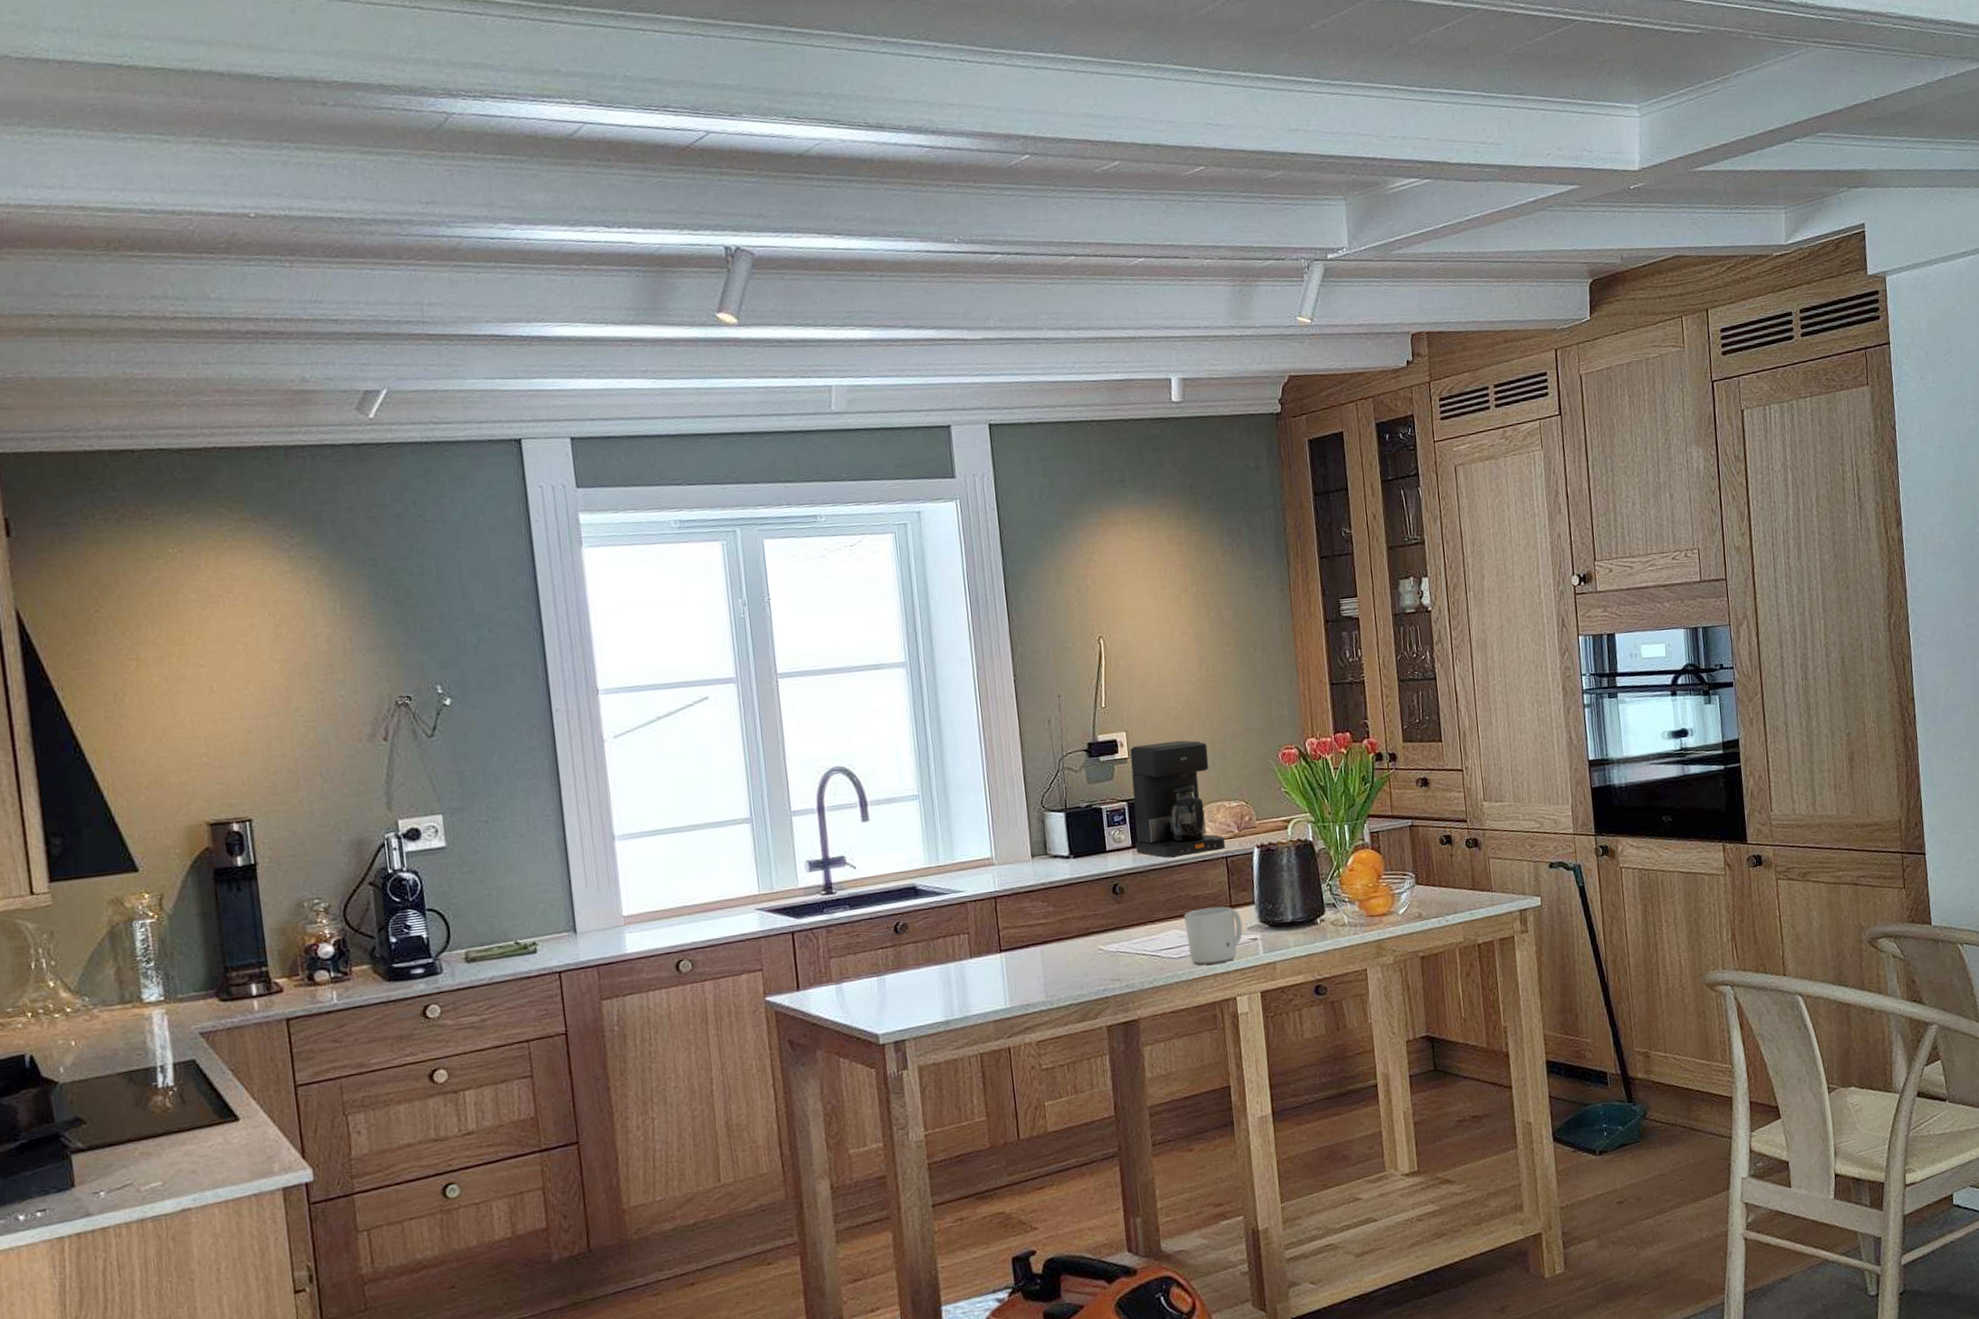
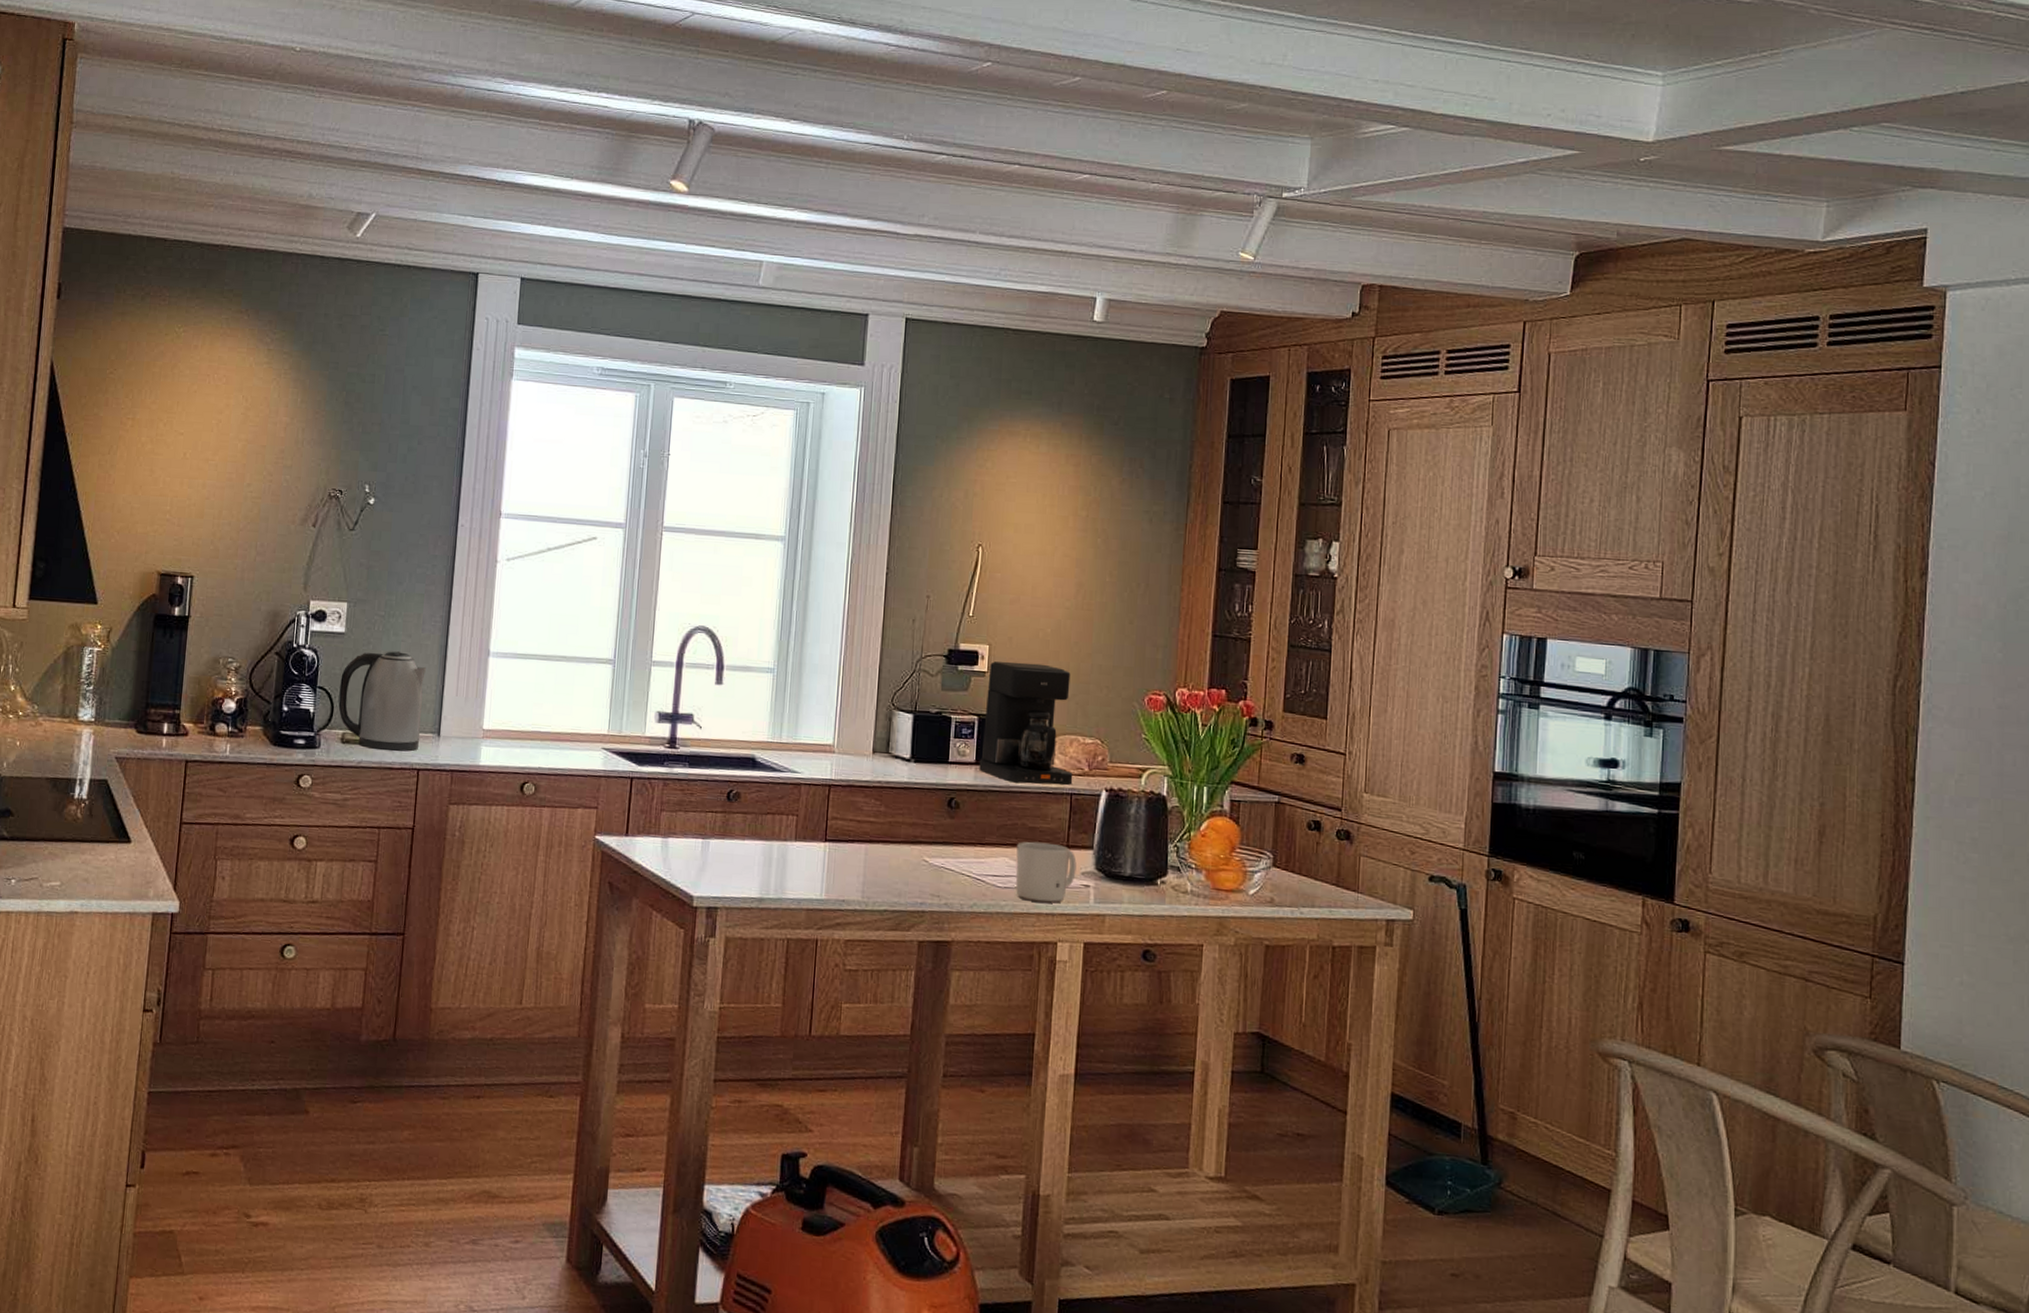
kettle: none [451,854,555,963] -> present [338,651,426,752]

